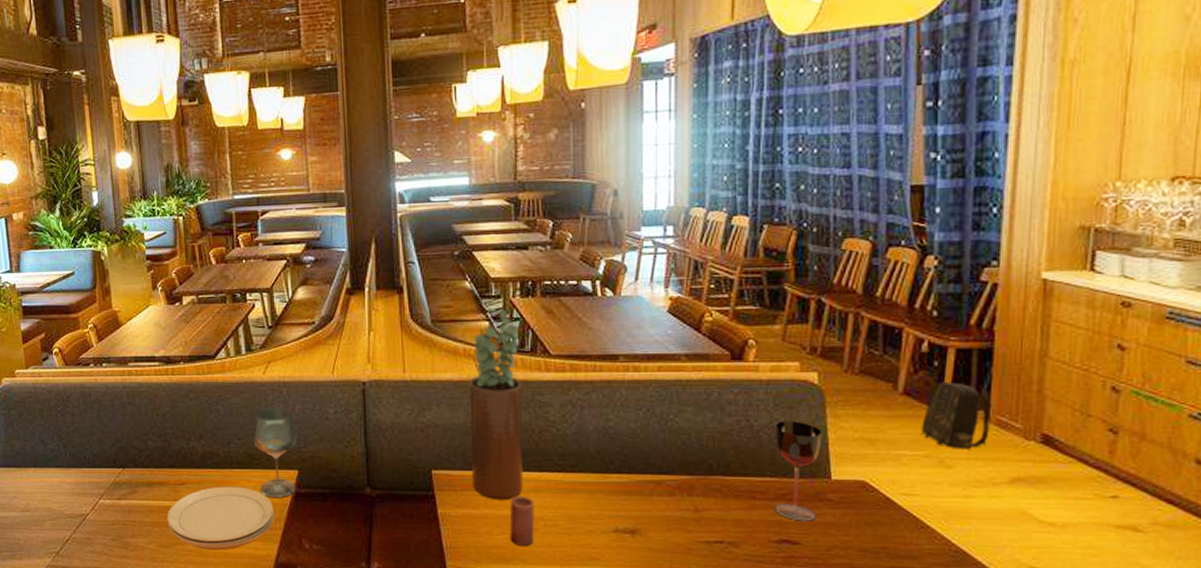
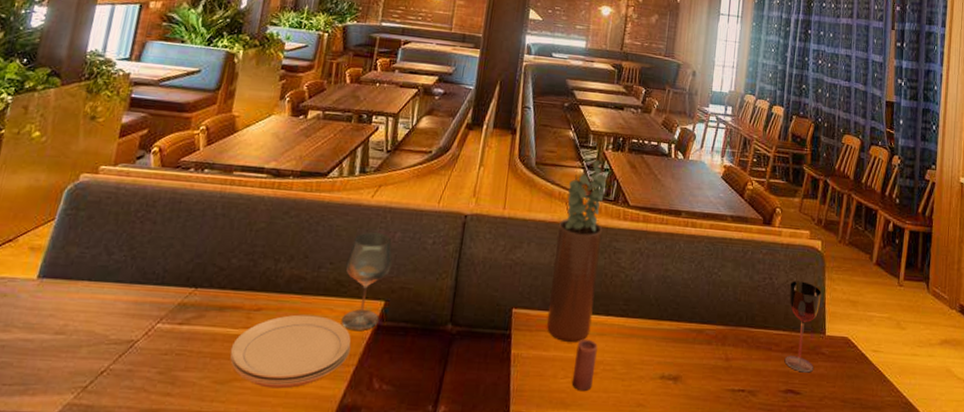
backpack: present [921,381,990,449] -> none [886,256,929,314]

